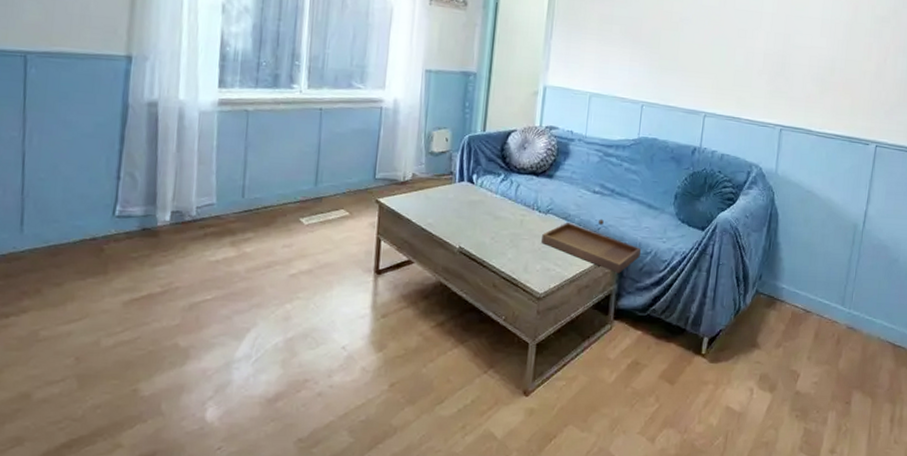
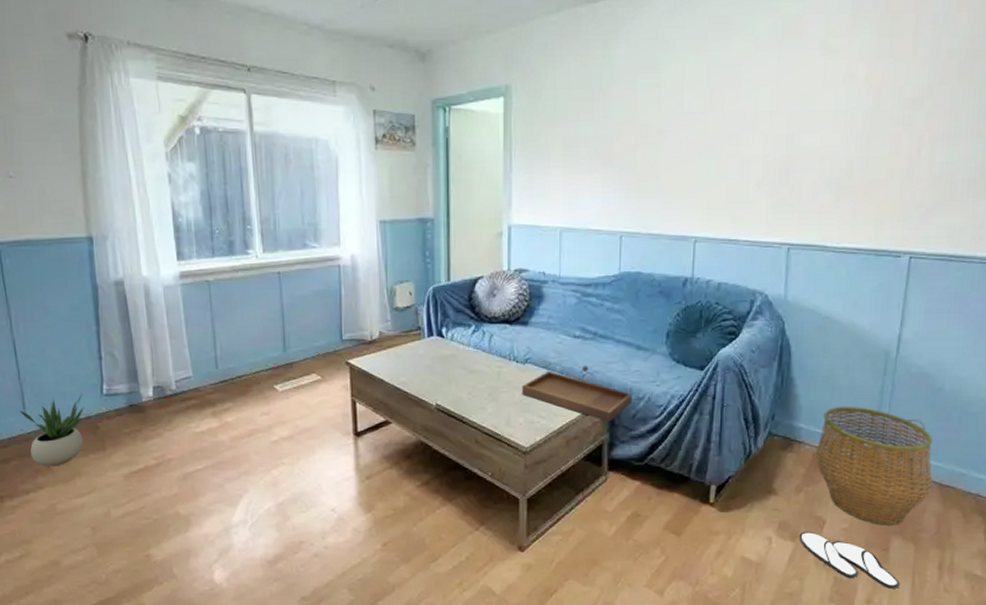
potted plant: none [15,214,92,289] -> present [19,394,85,466]
slippers: none [776,383,859,440] -> present [799,531,900,589]
basket: none [793,270,889,381] -> present [815,406,933,525]

